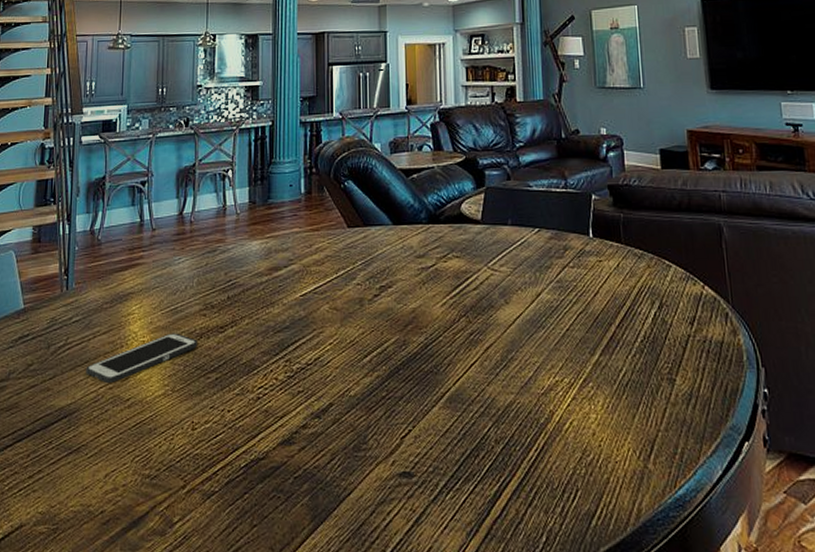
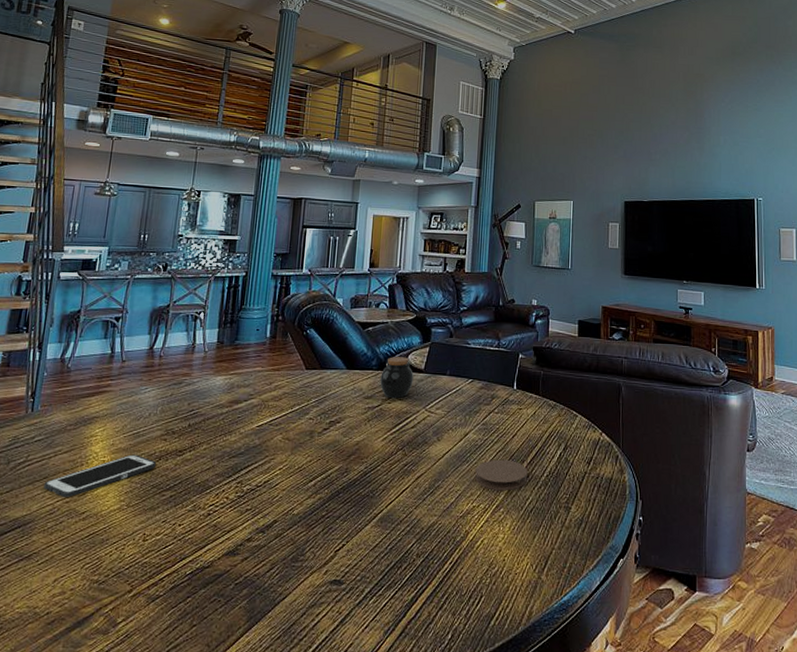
jar: none [432,207,470,255] -> present [380,357,414,398]
coaster: none [554,323,618,361] -> present [475,459,528,491]

